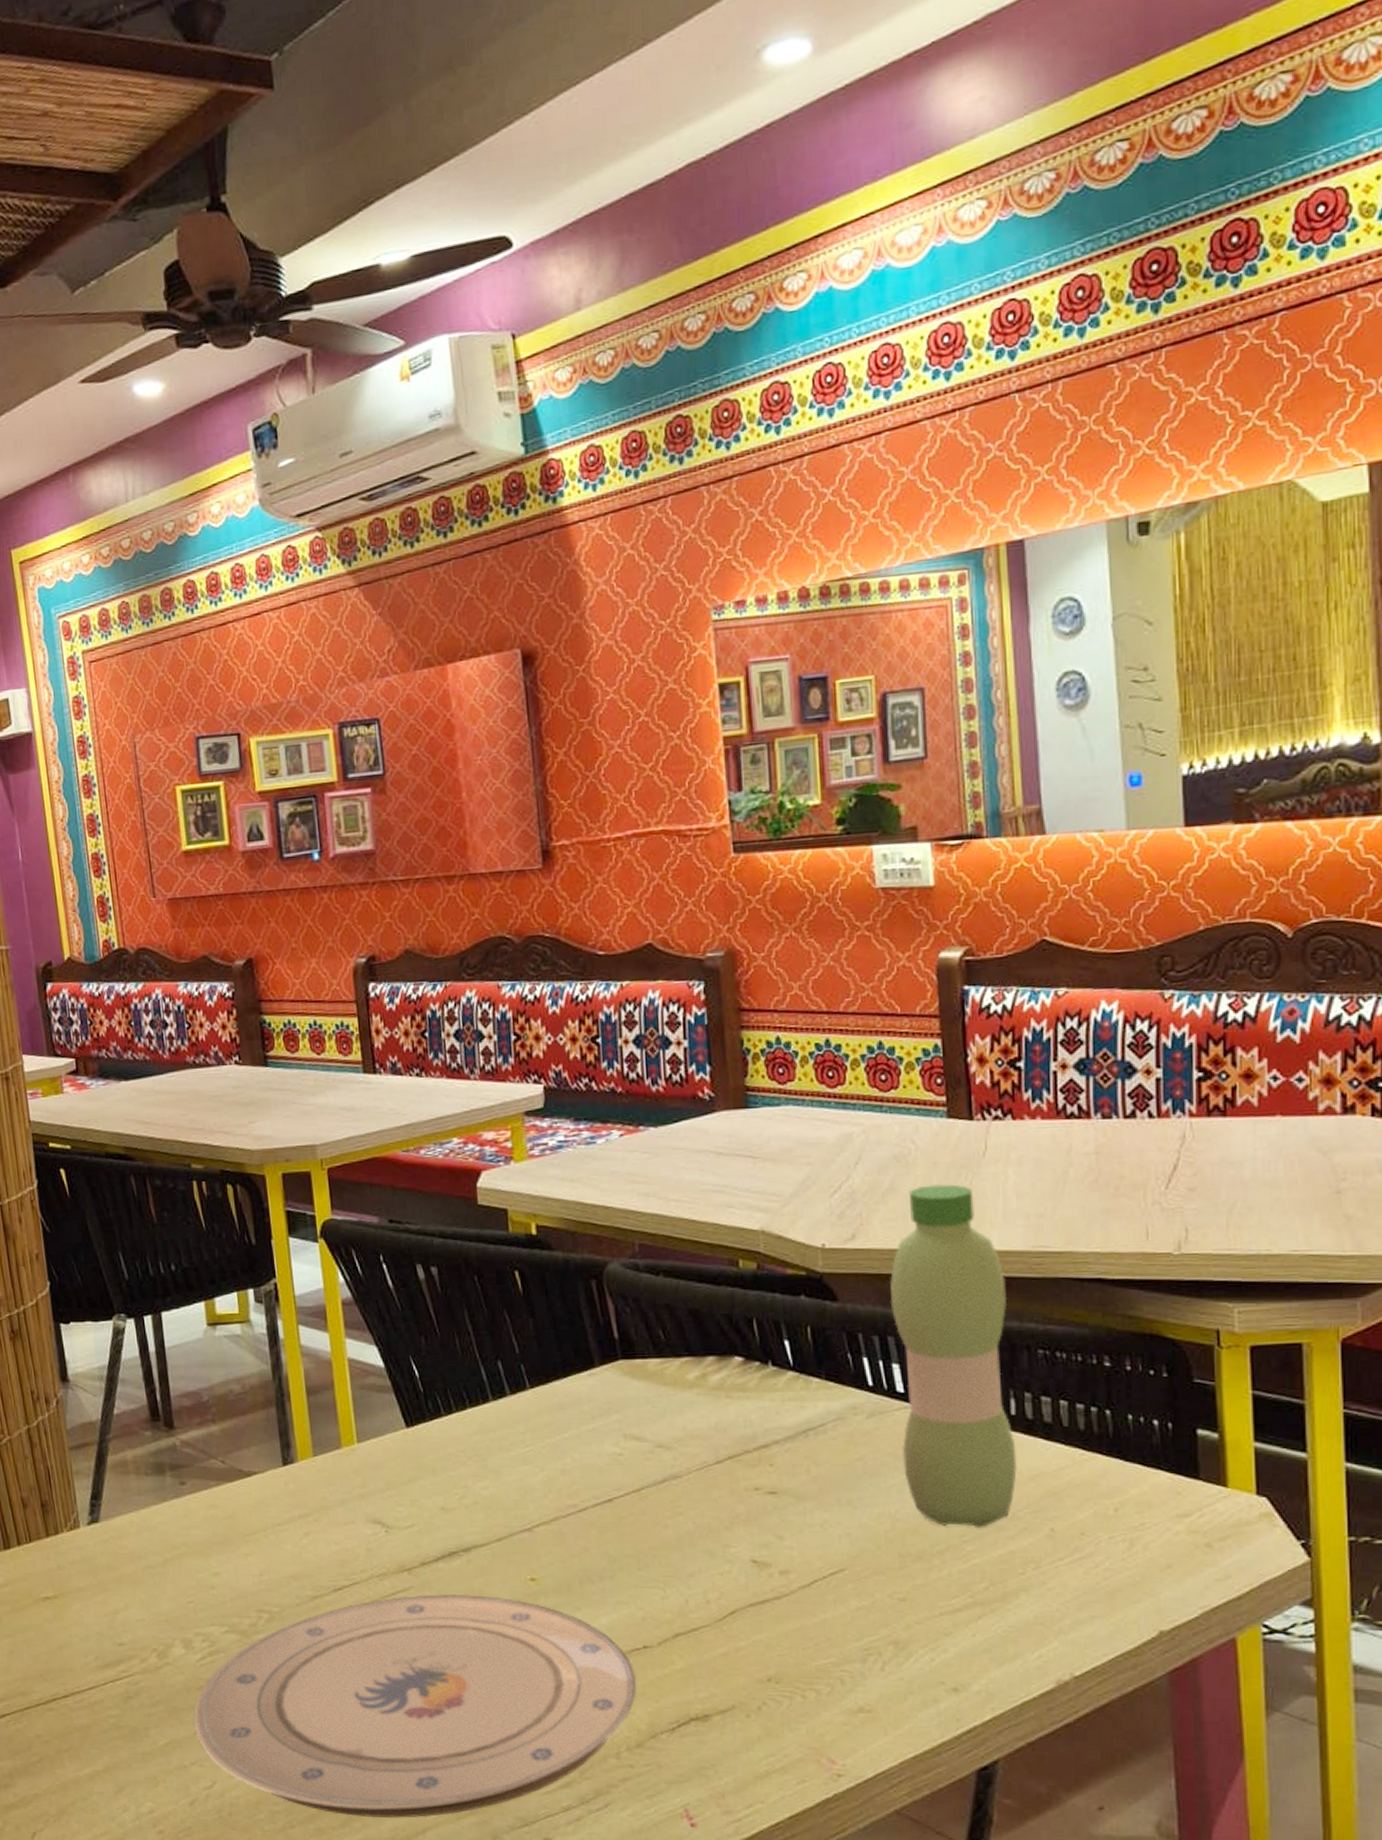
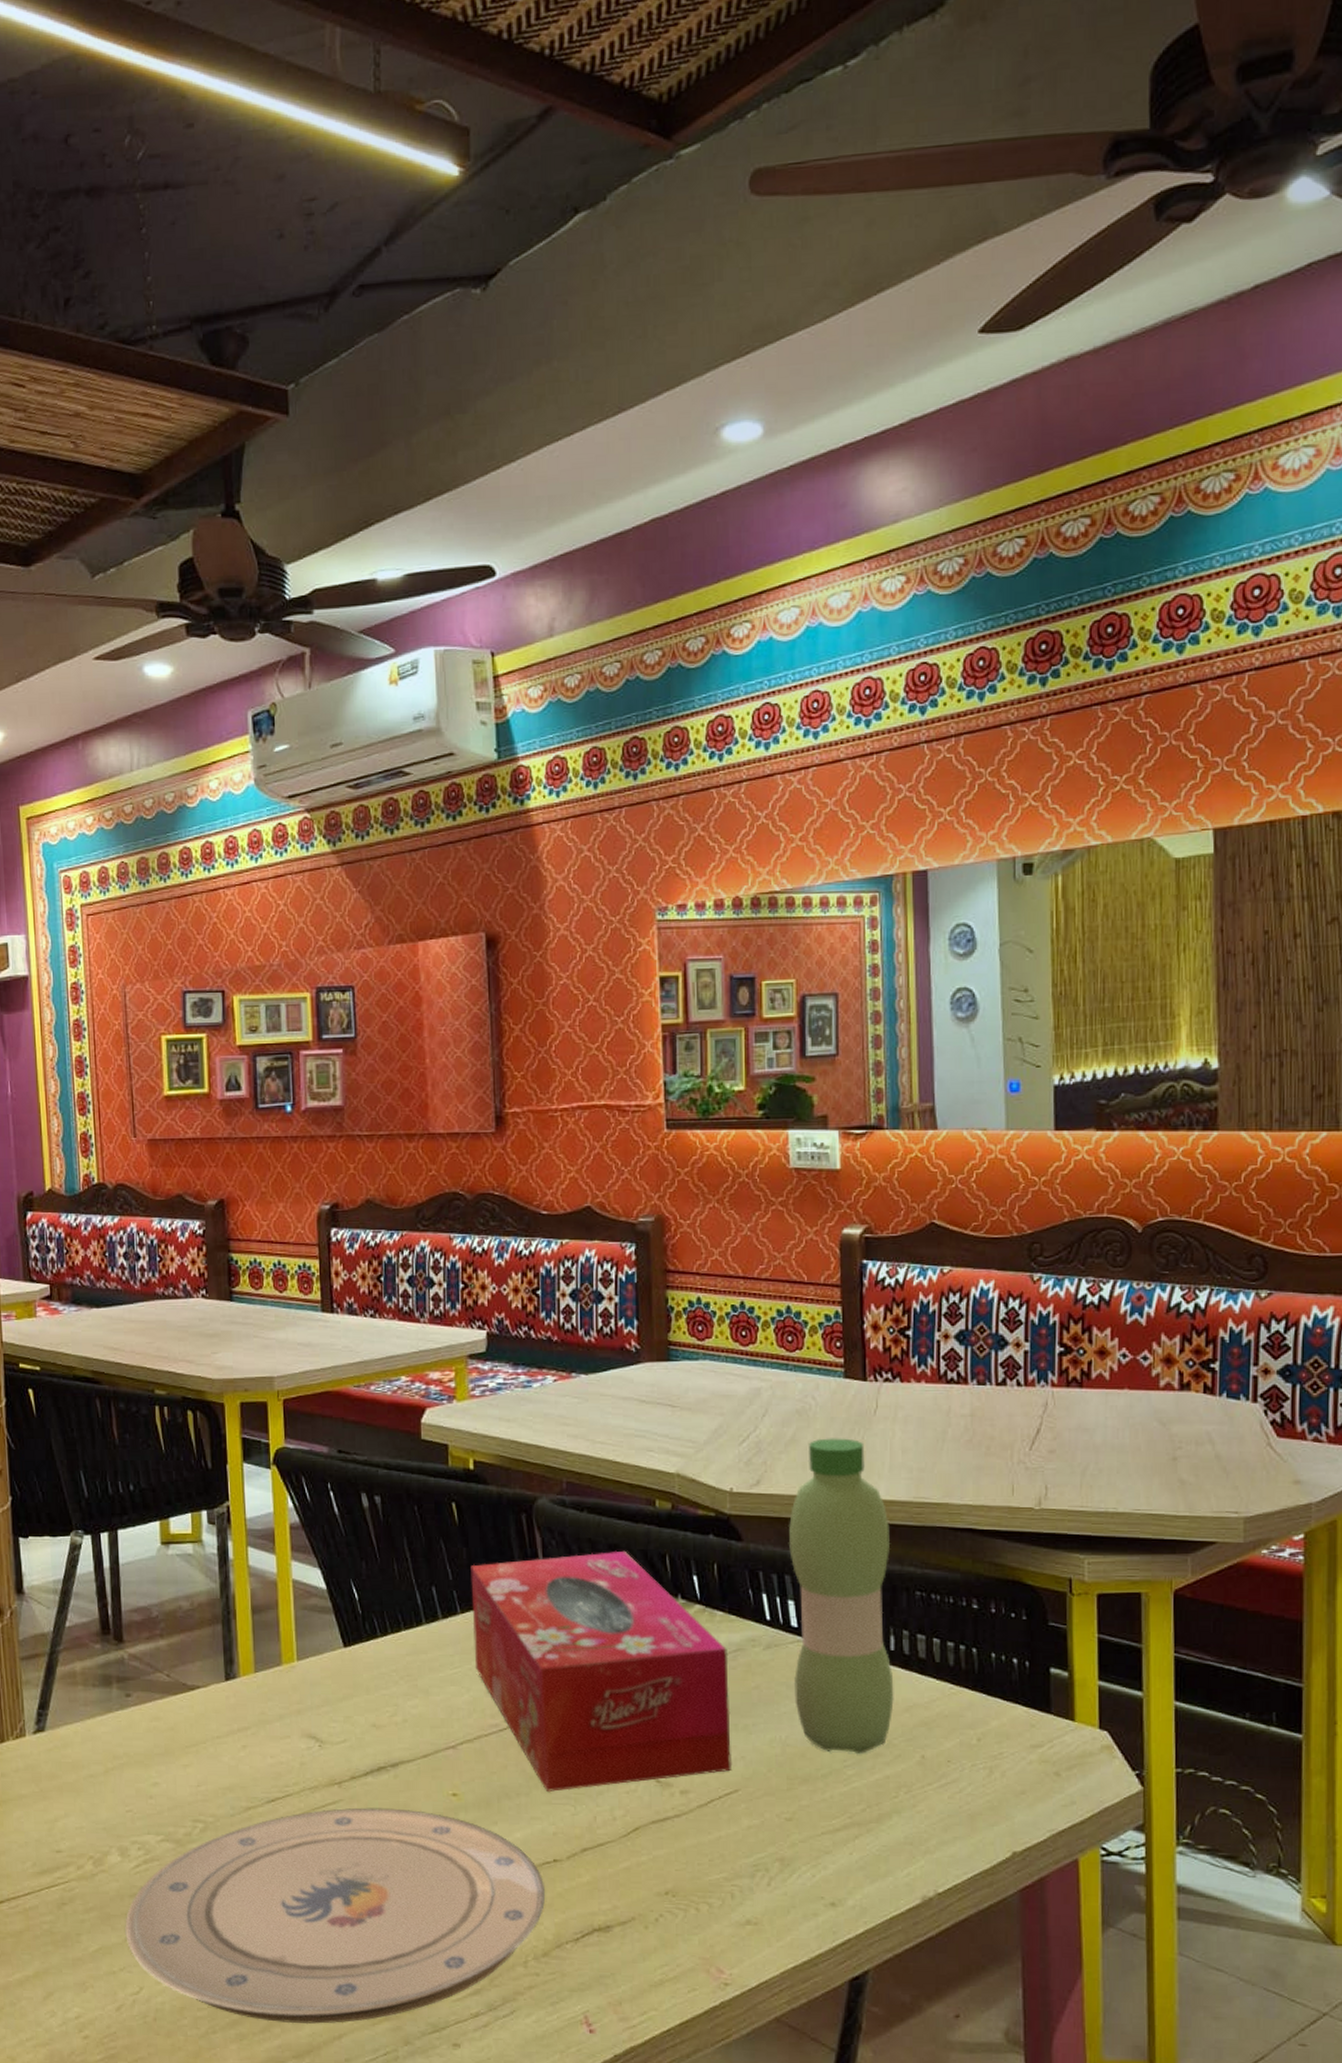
tissue box: none [538,1316,837,1574] -> present [471,1550,733,1791]

